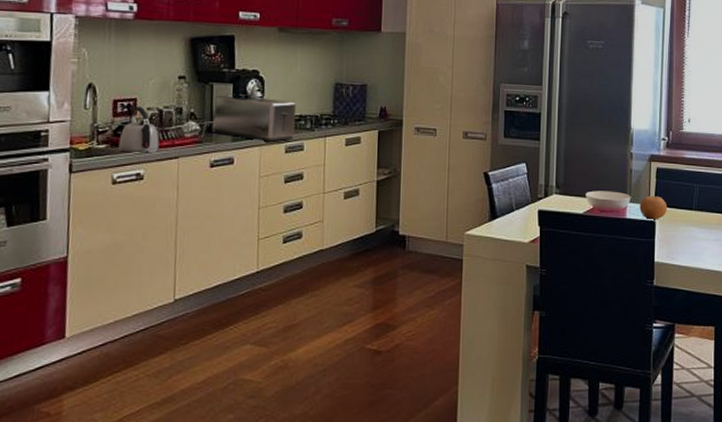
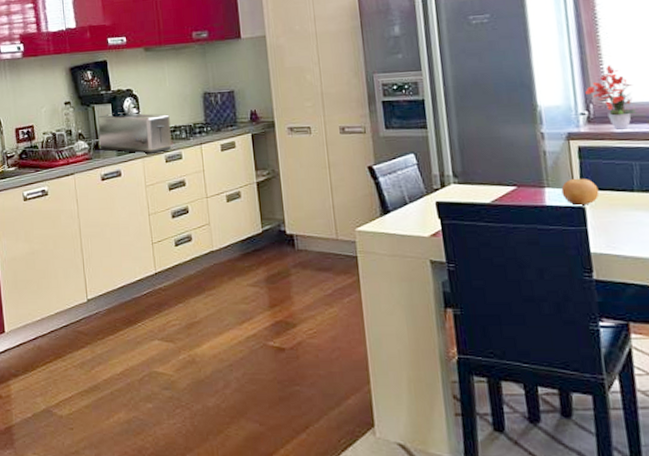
kettle: present [118,107,160,154] -> none [24,132,57,172]
bowl: present [585,190,631,213] -> none [490,176,549,201]
potted flower: none [668,99,704,156] -> present [585,65,639,130]

